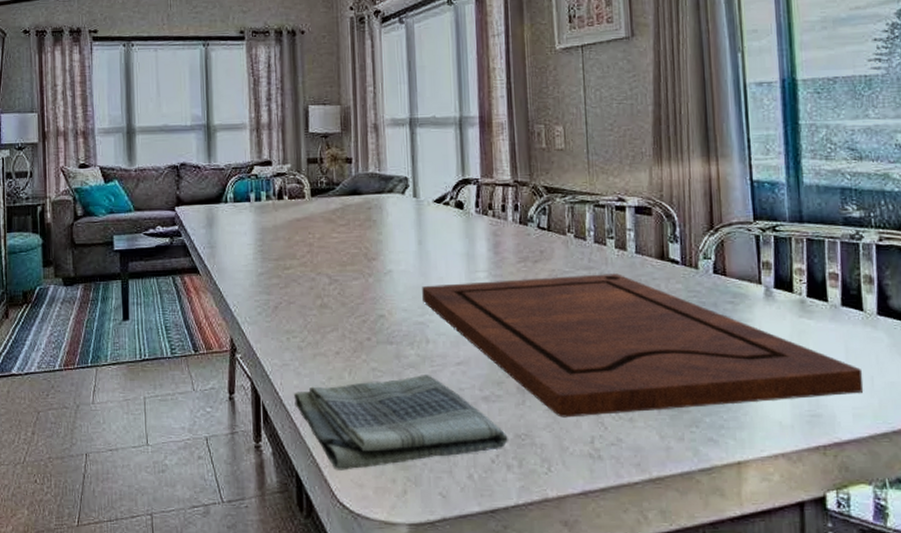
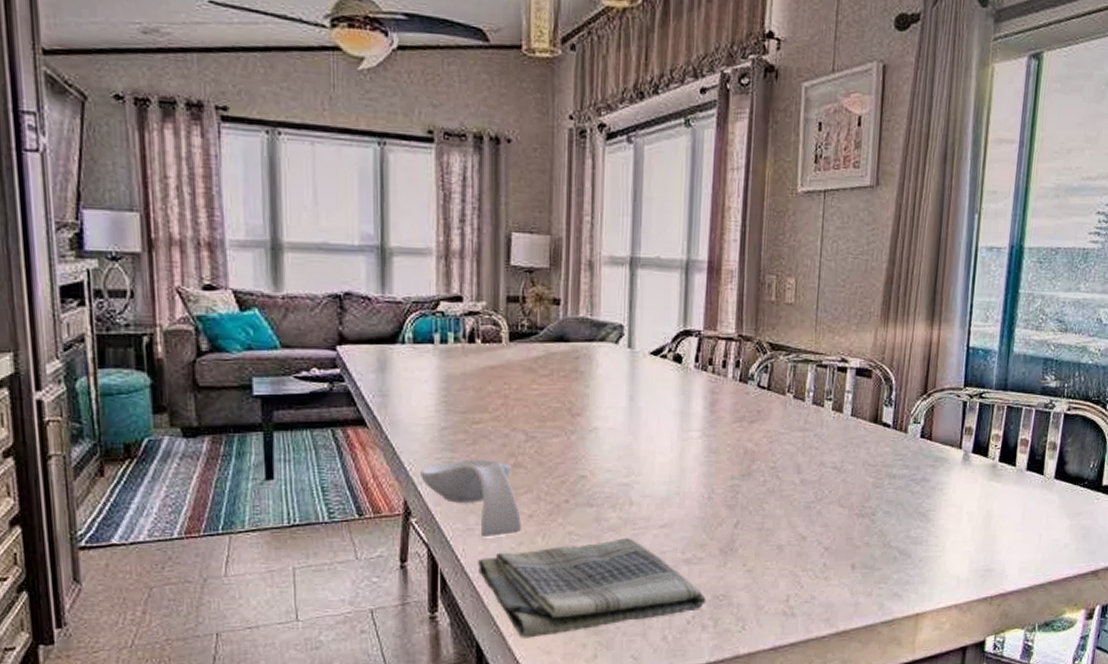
spoon rest: none [243,300,330,372] -> present [420,459,521,537]
cutting board: present [422,273,864,418] -> none [629,436,1034,578]

